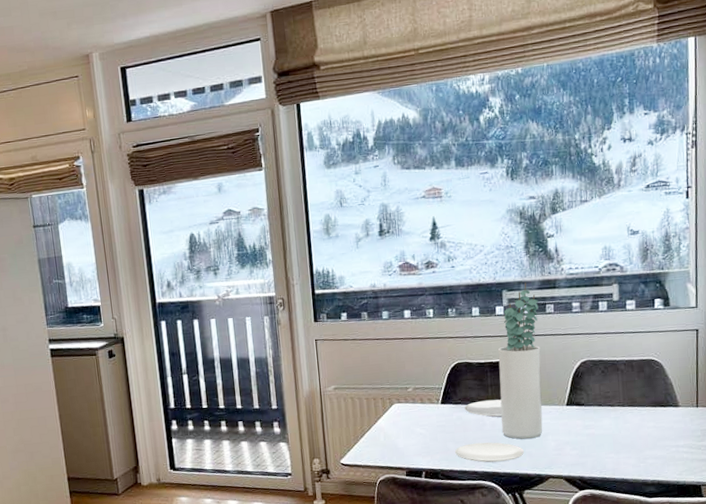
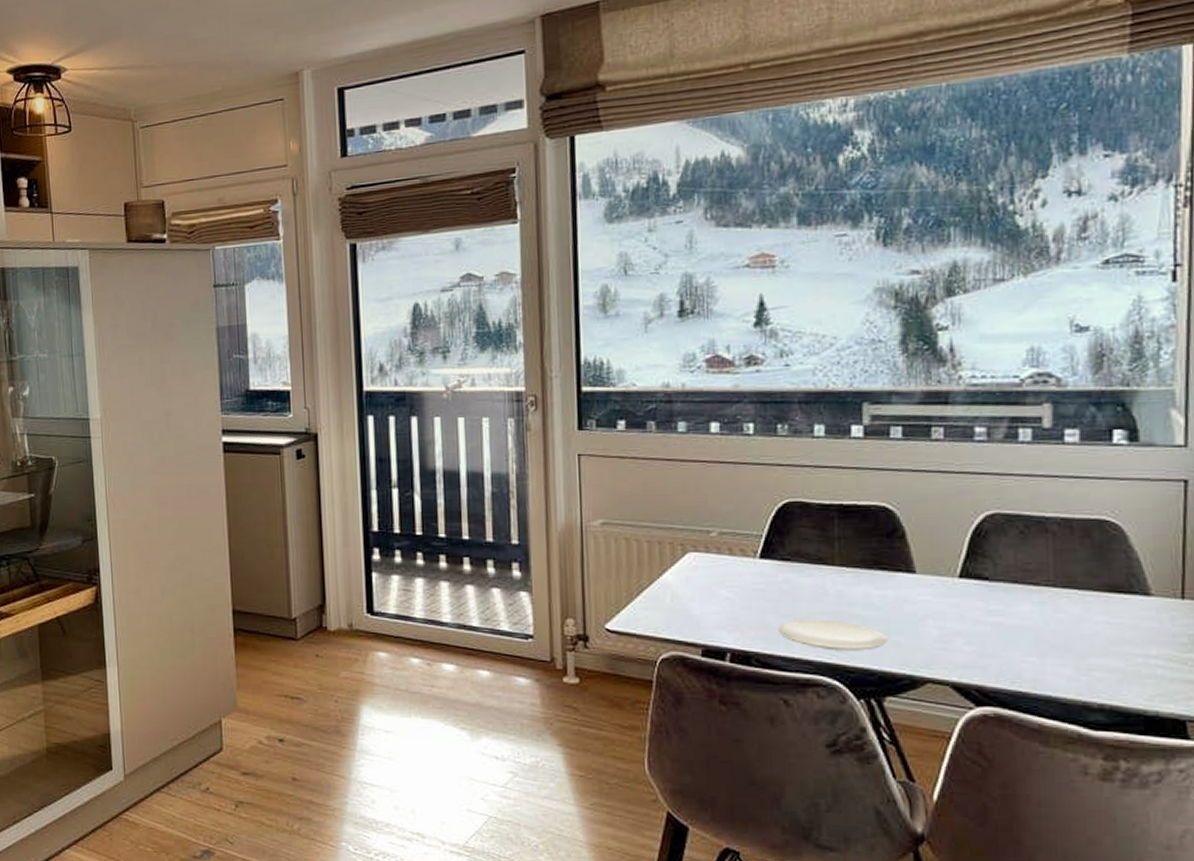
plate: present [465,399,503,418] -> none [796,558,855,586]
vase: present [498,282,543,439] -> none [851,393,921,621]

